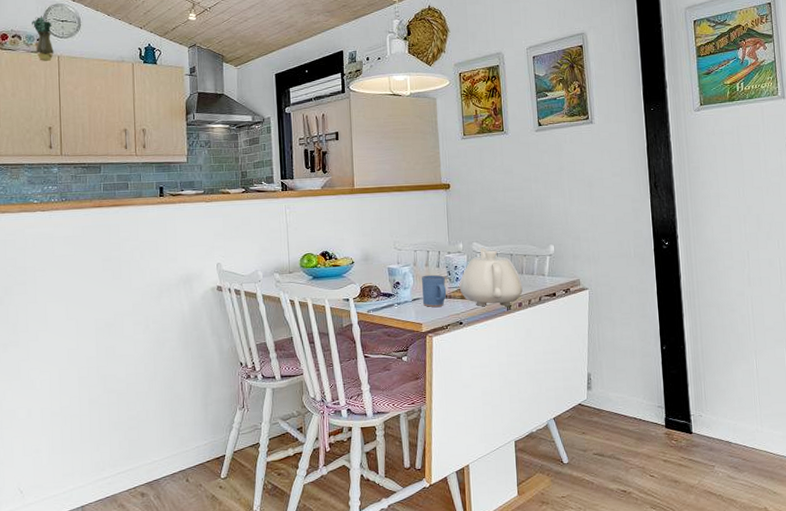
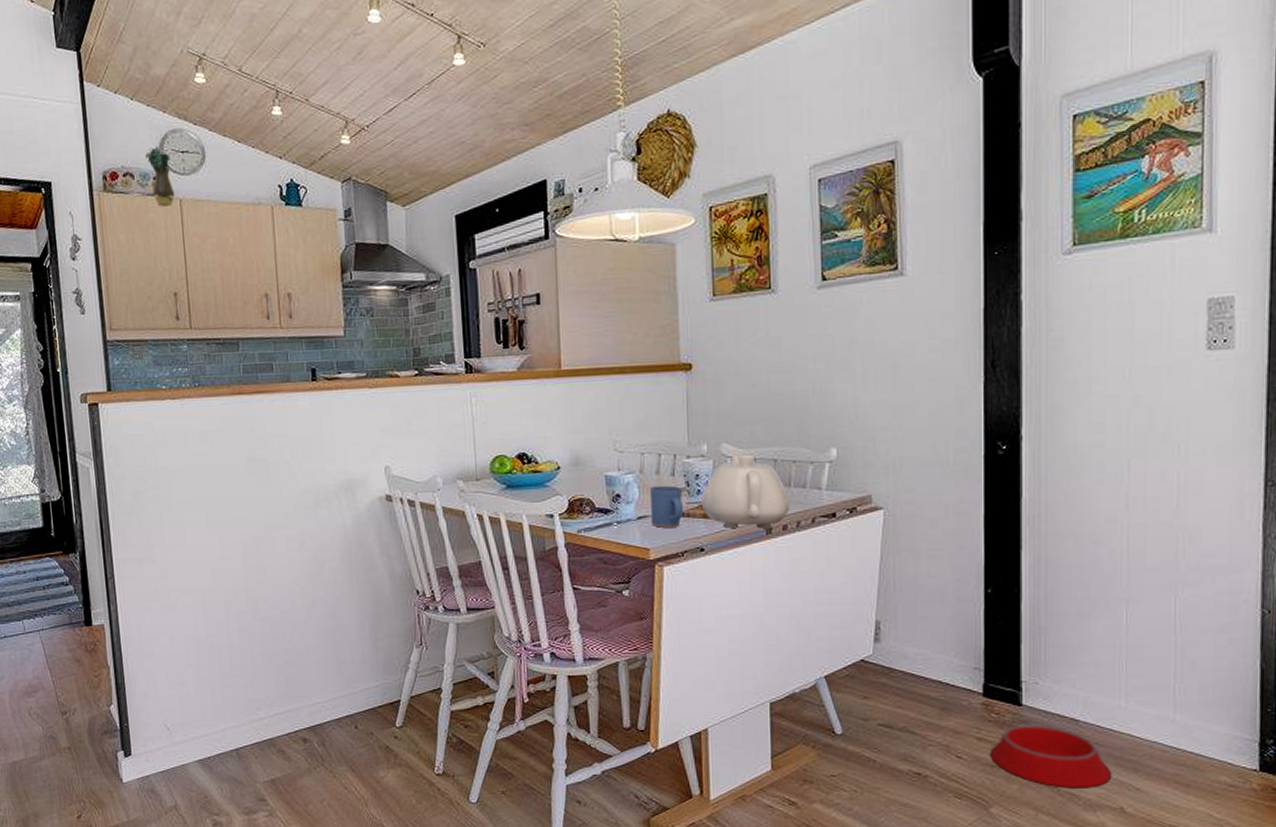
pet bowl: none [673,447,757,495] -> present [990,724,1112,788]

